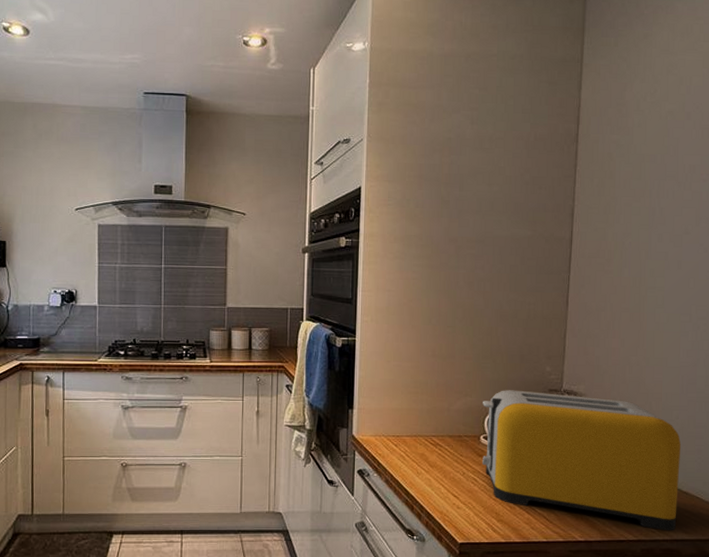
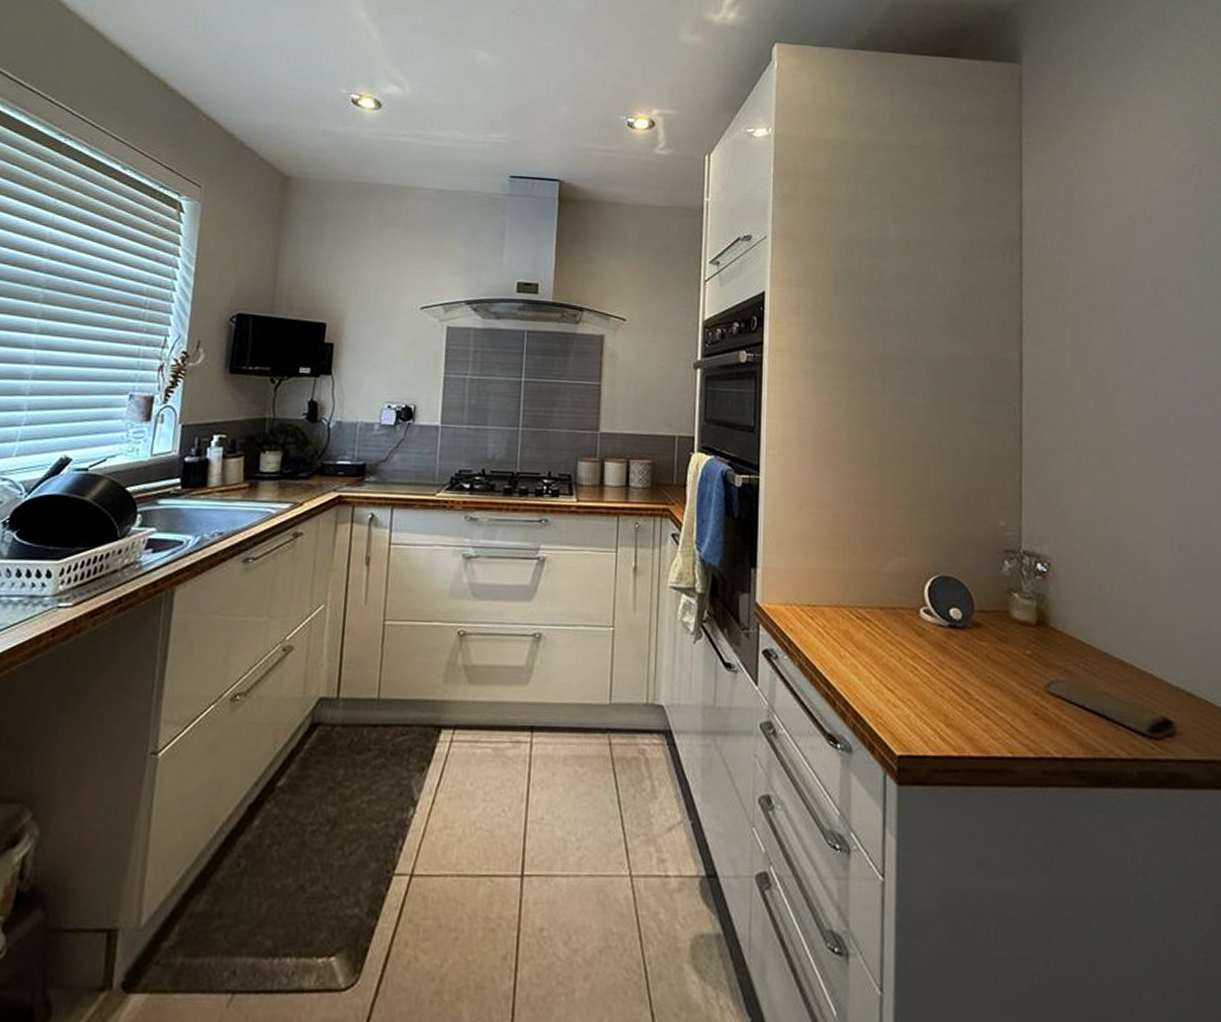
toaster: present [482,390,682,531] -> none [921,548,1182,748]

